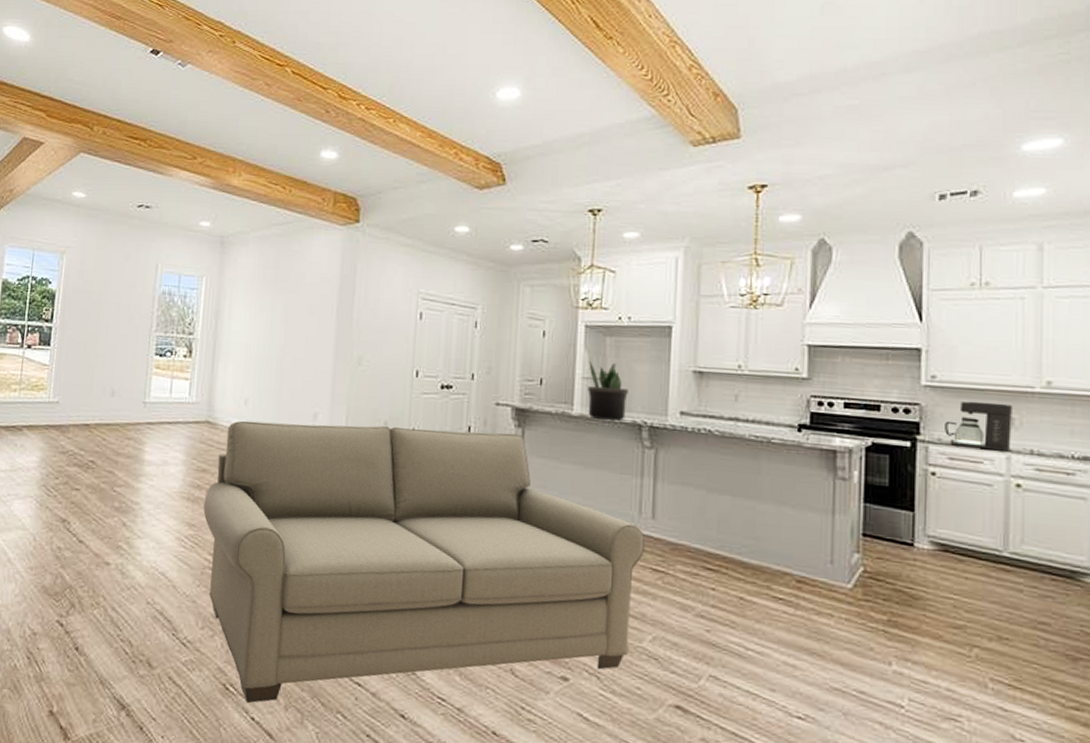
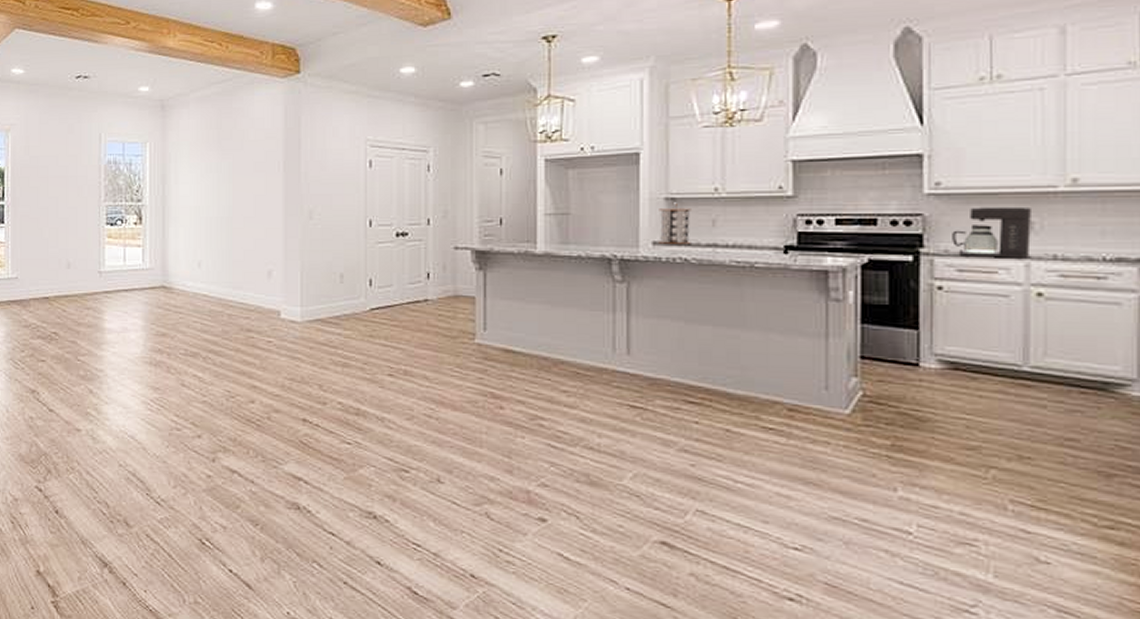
sofa: present [203,420,646,703] -> none [166,277,621,556]
planter: present [587,360,628,421] -> none [551,195,595,257]
spice rack: none [684,376,717,417] -> present [657,202,691,245]

